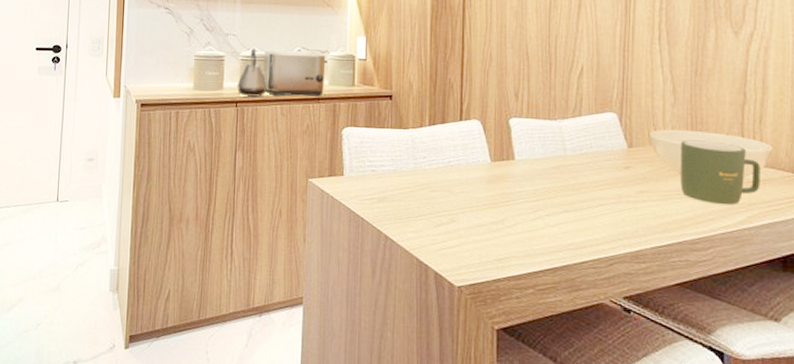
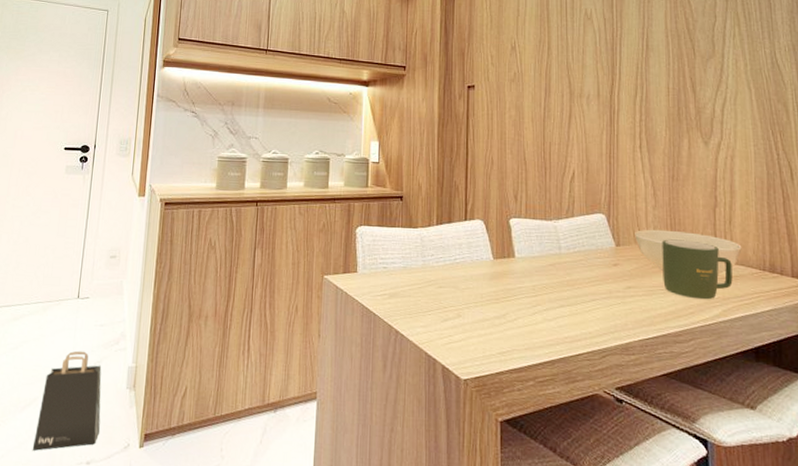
shopping bag: none [20,253,86,350] -> present [32,350,102,451]
kettle: present [237,48,267,97] -> none [257,150,286,197]
toaster: present [262,51,328,97] -> none [282,153,344,197]

